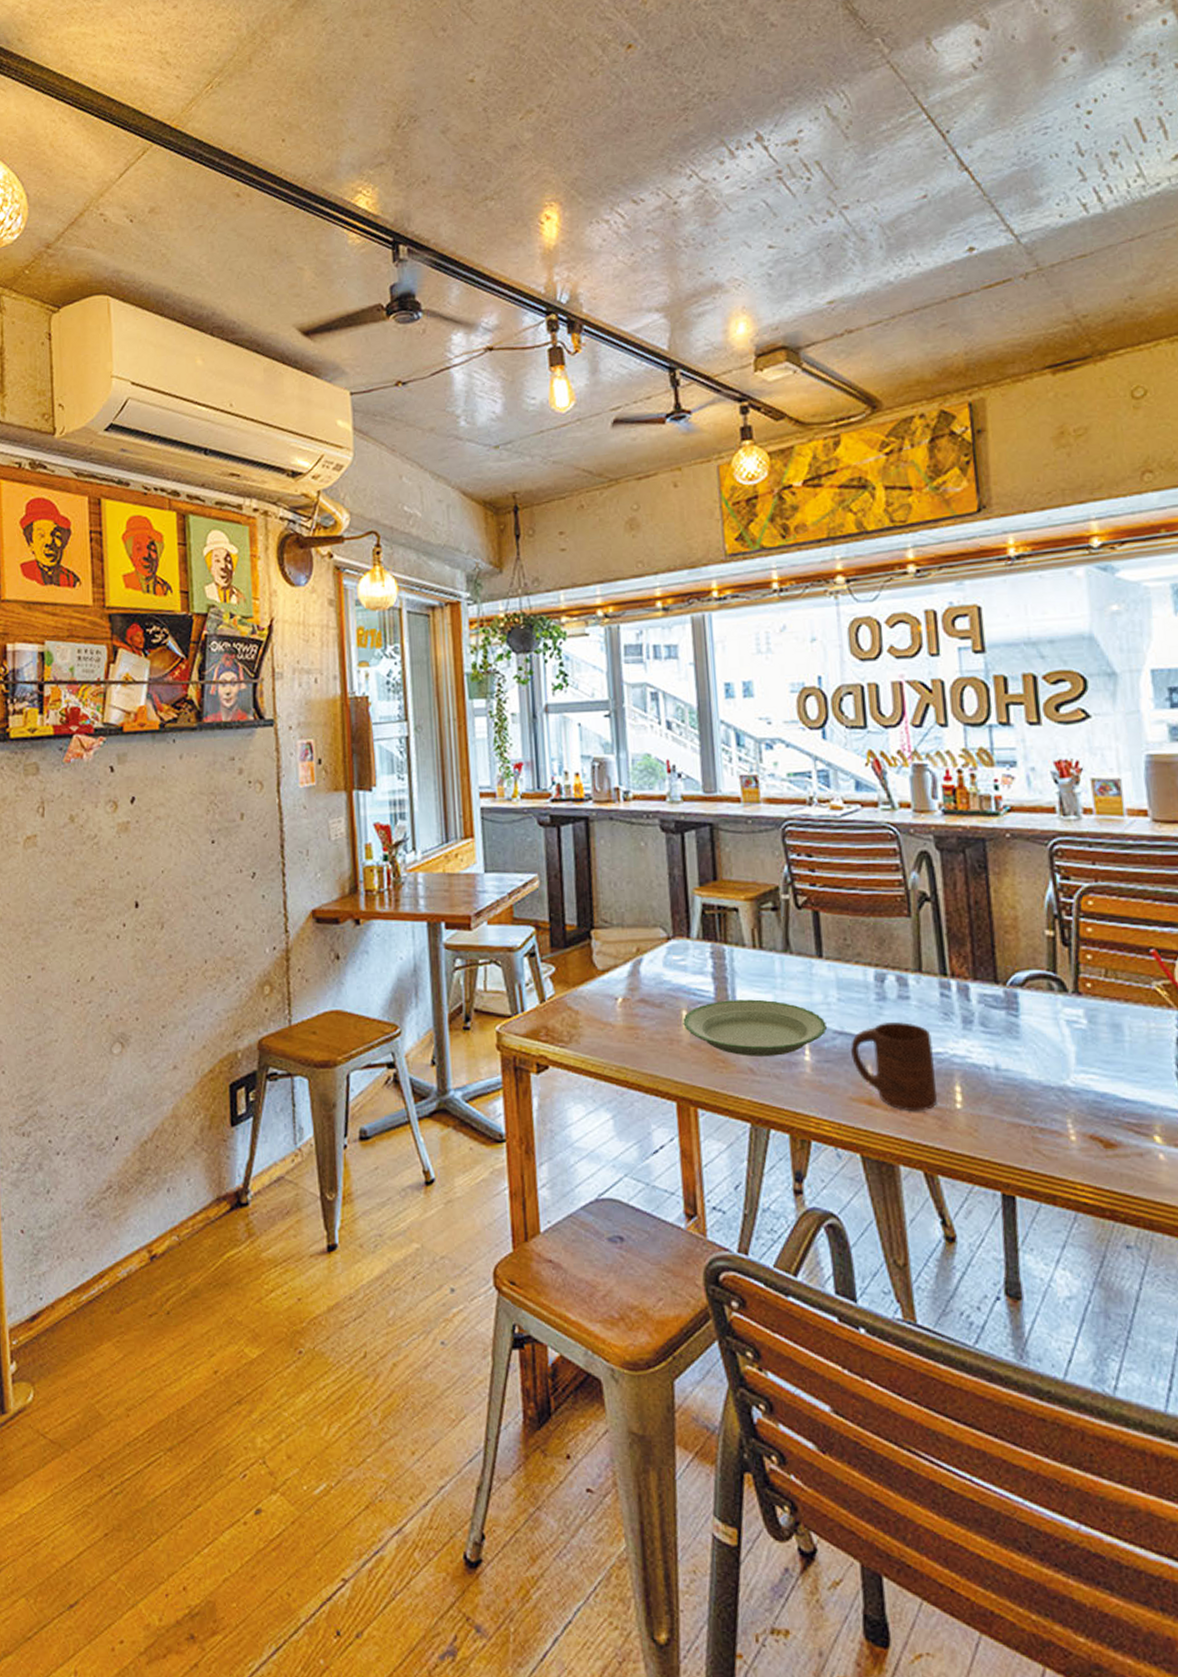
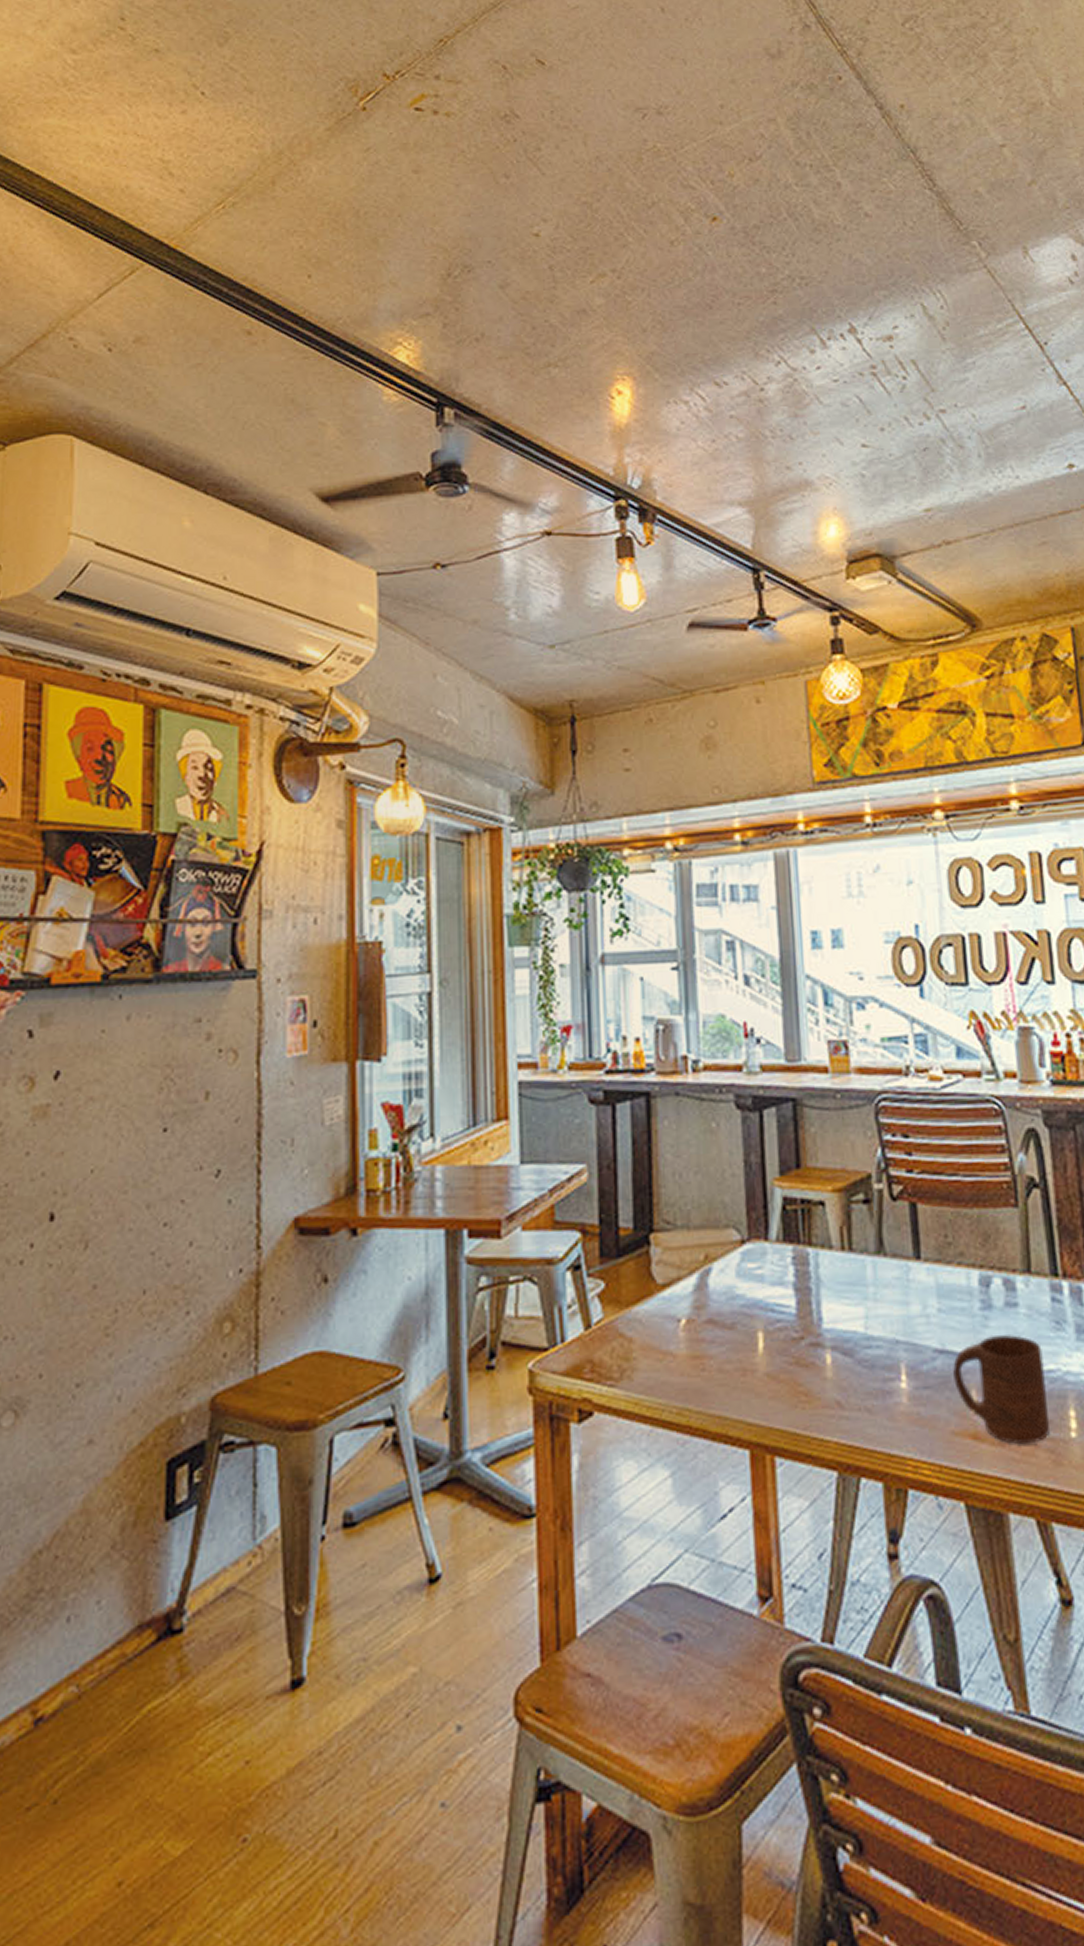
plate: present [683,999,828,1056] -> none [758,1313,927,1386]

